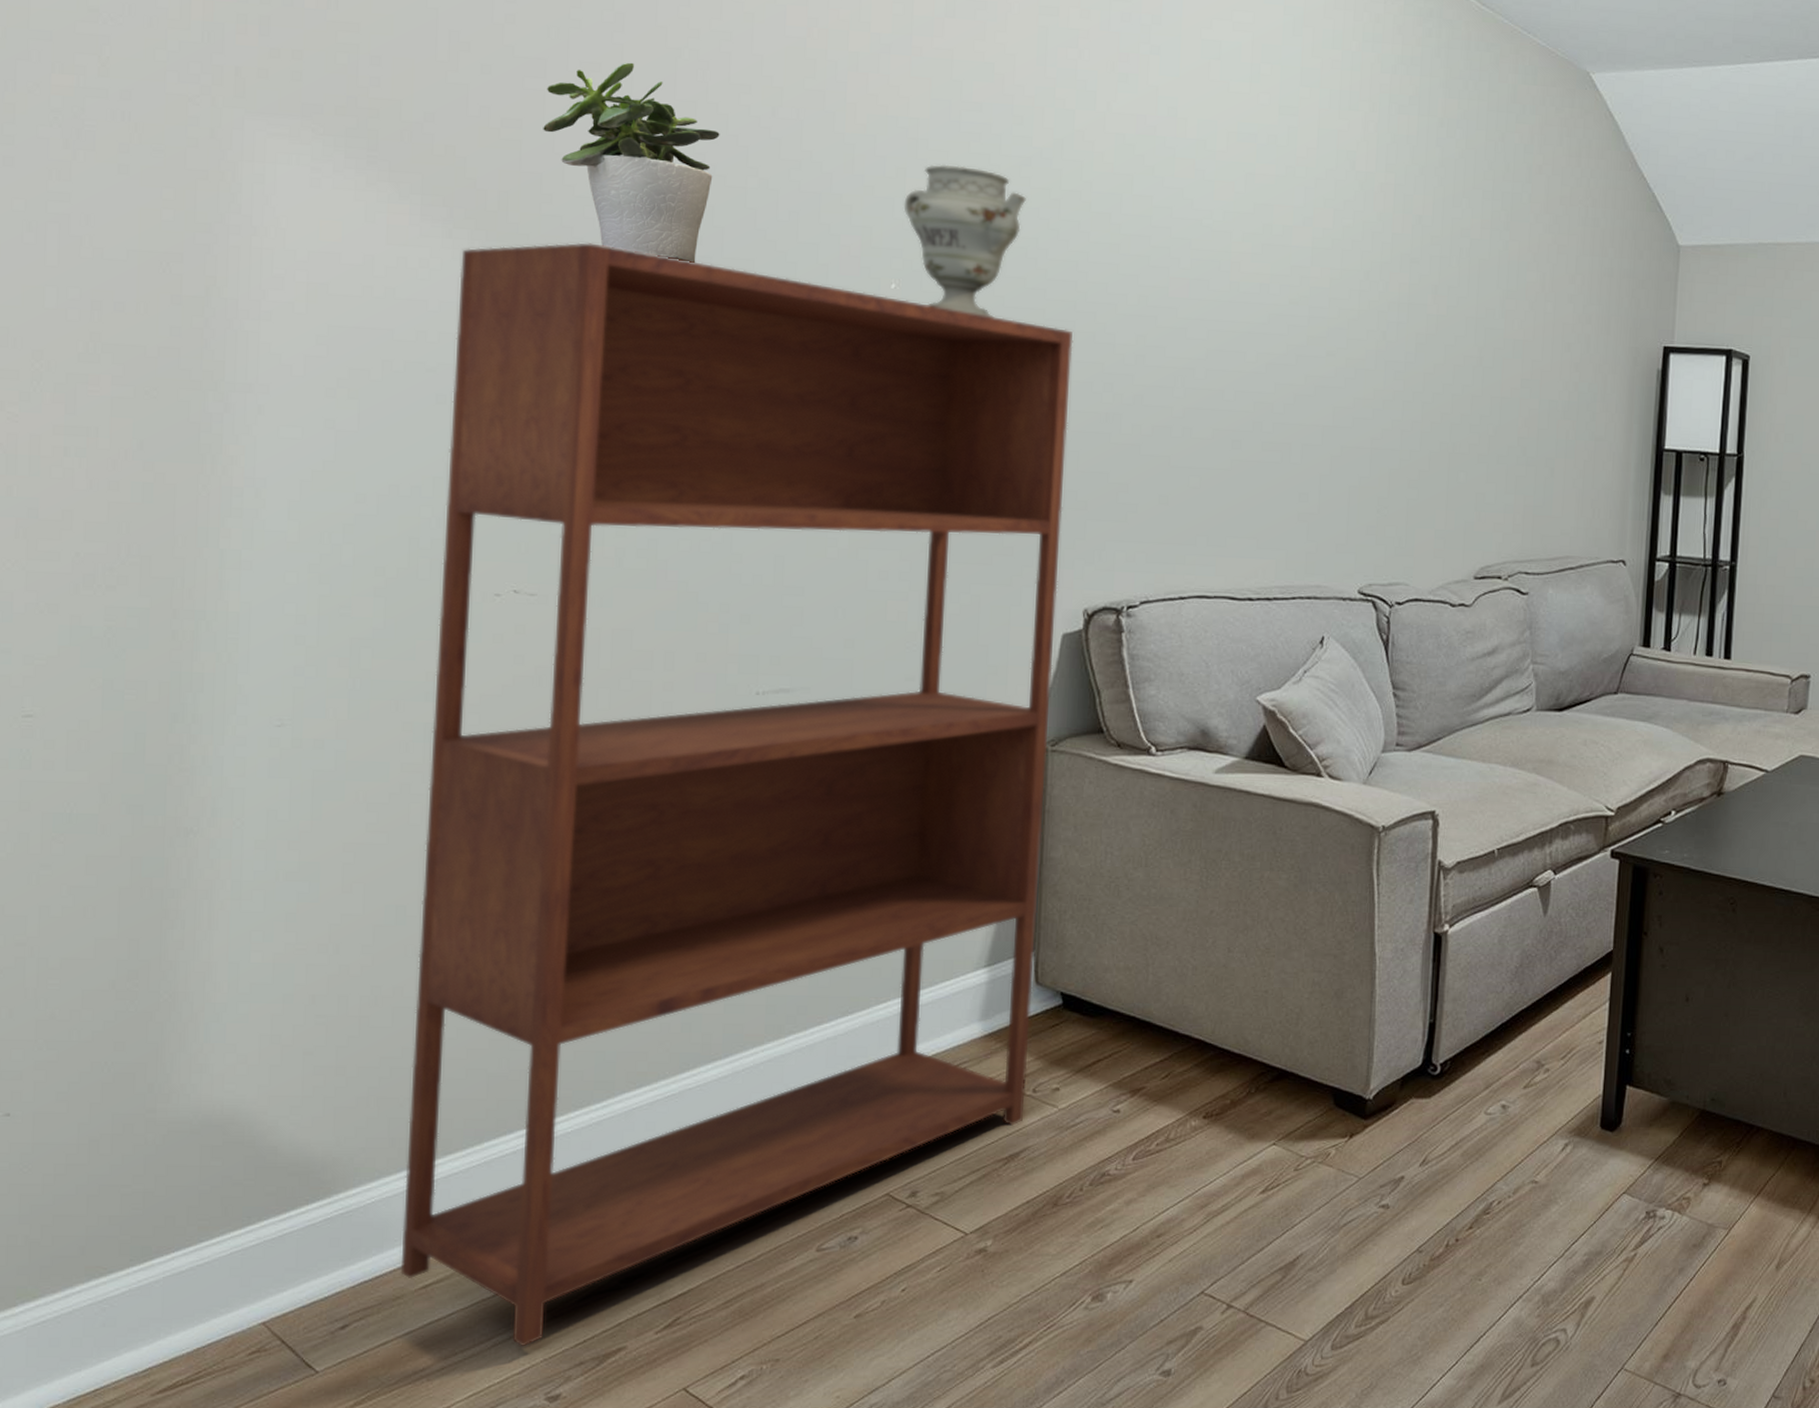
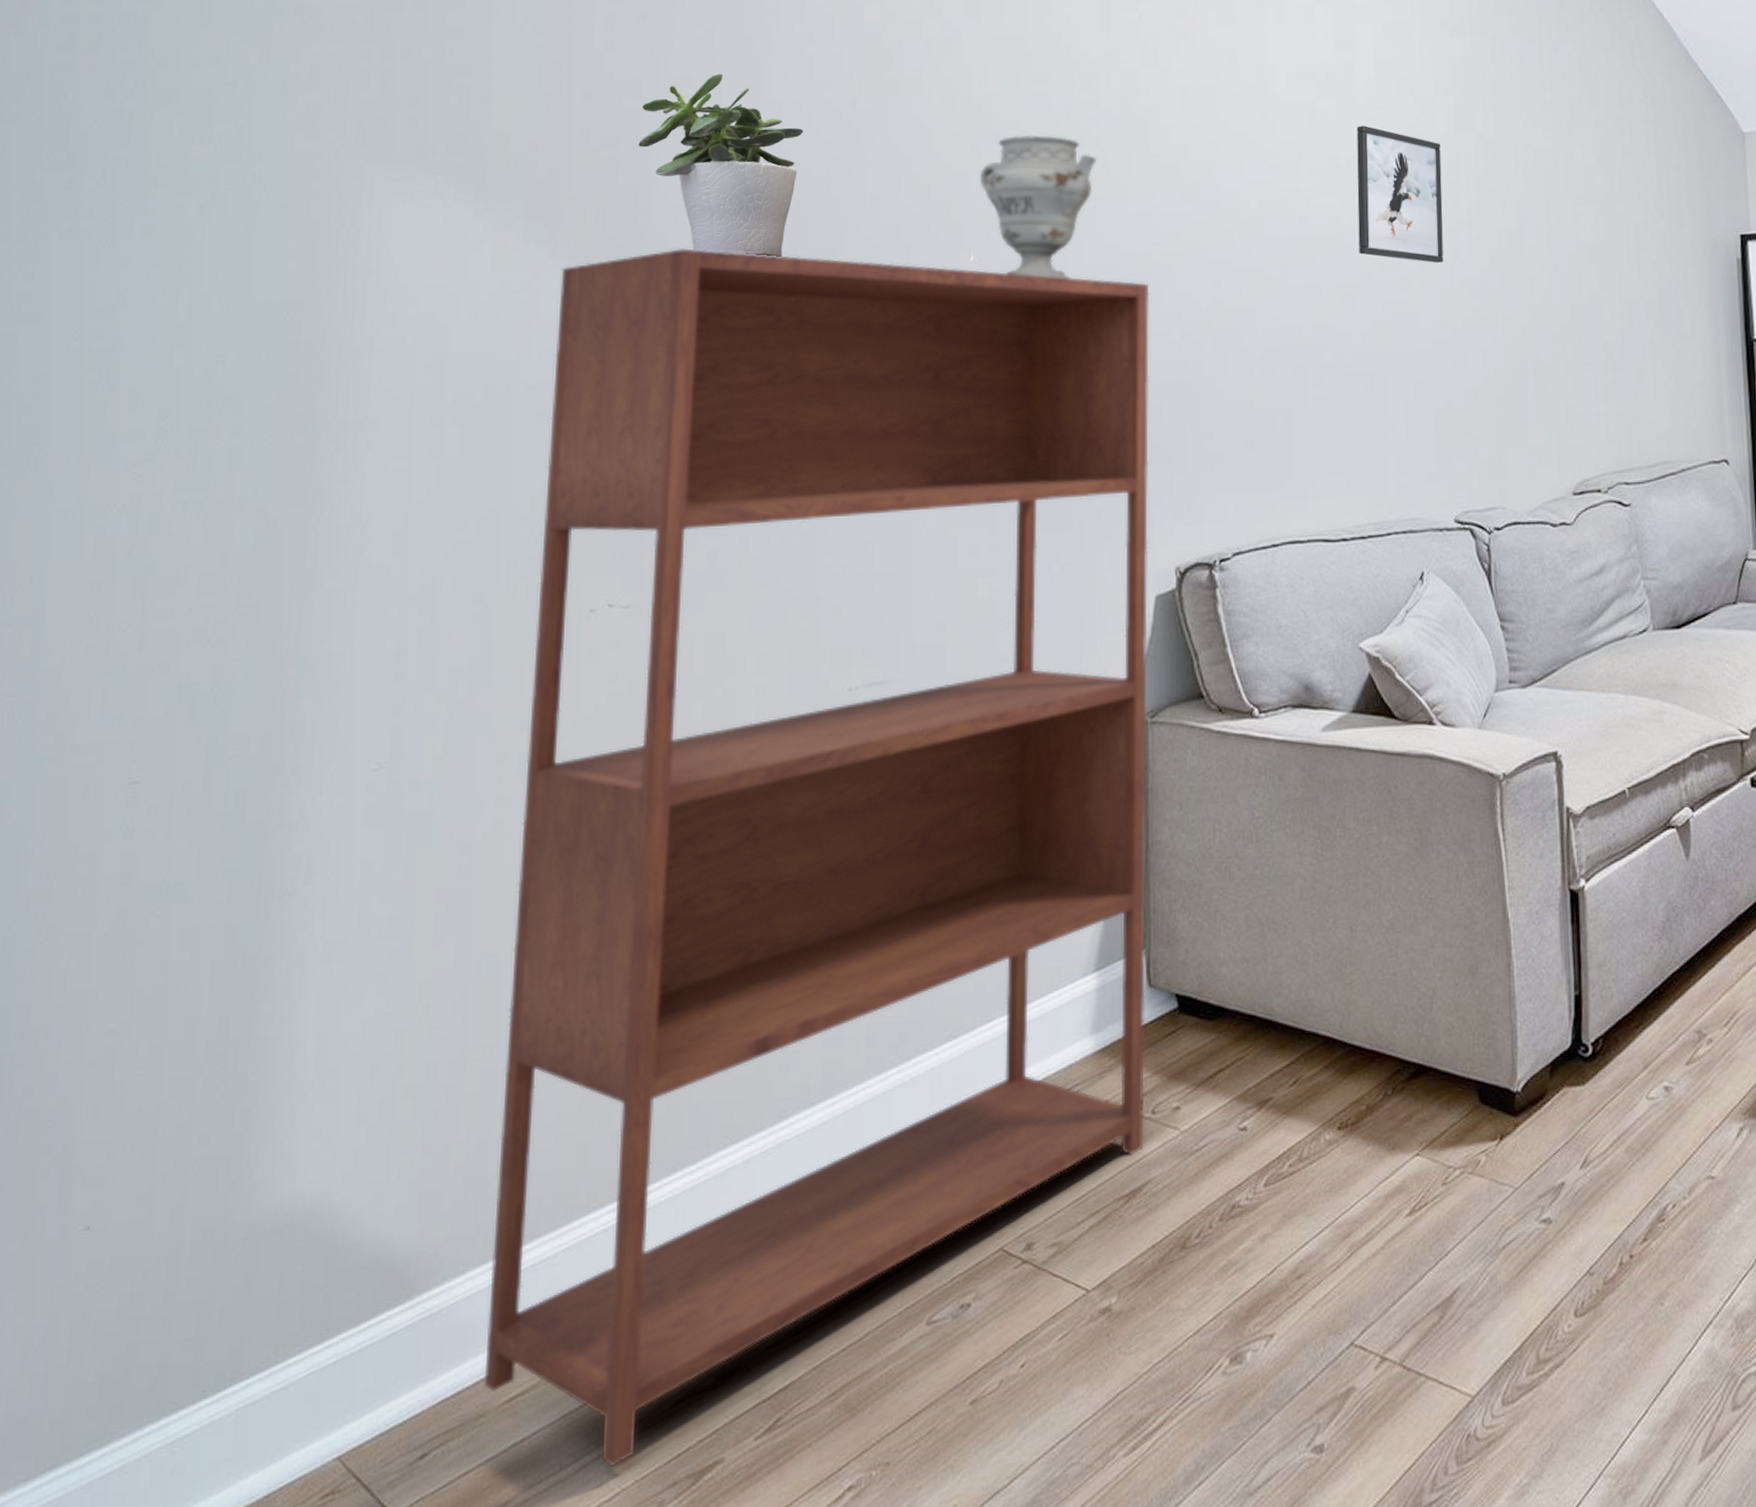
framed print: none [1286,195,1377,343] -> present [1356,125,1444,264]

